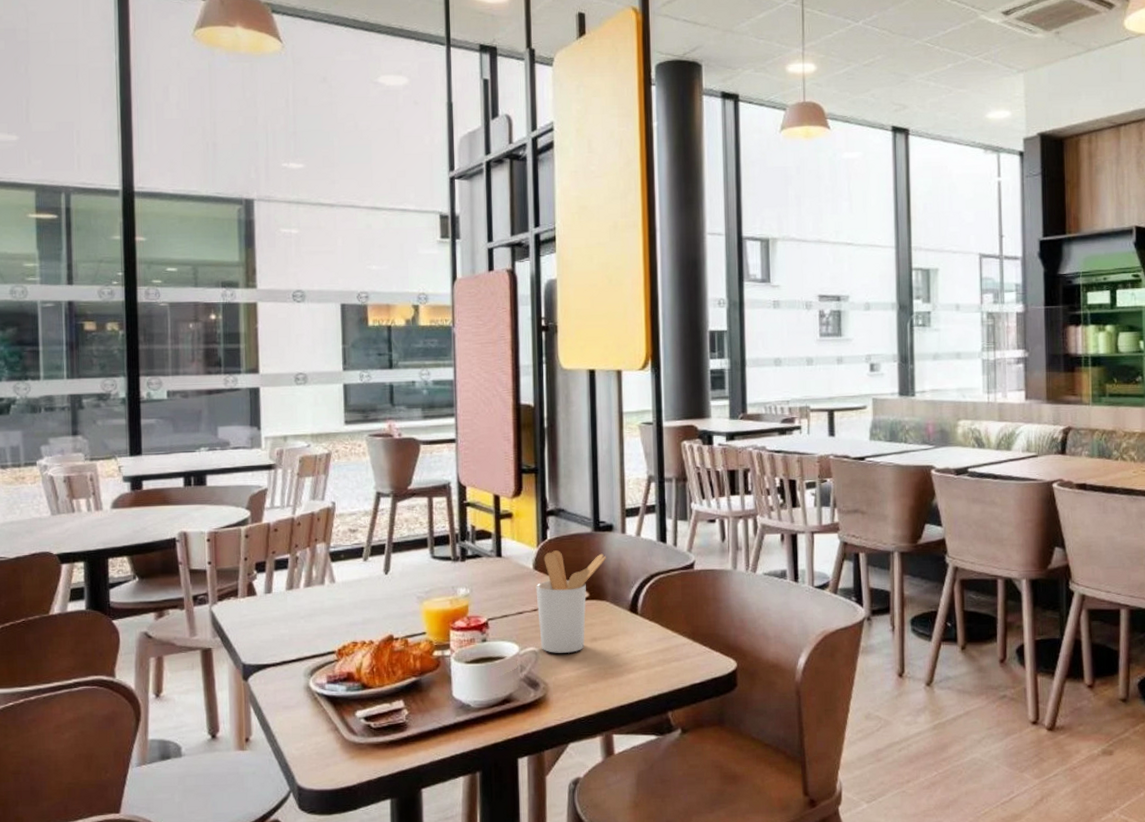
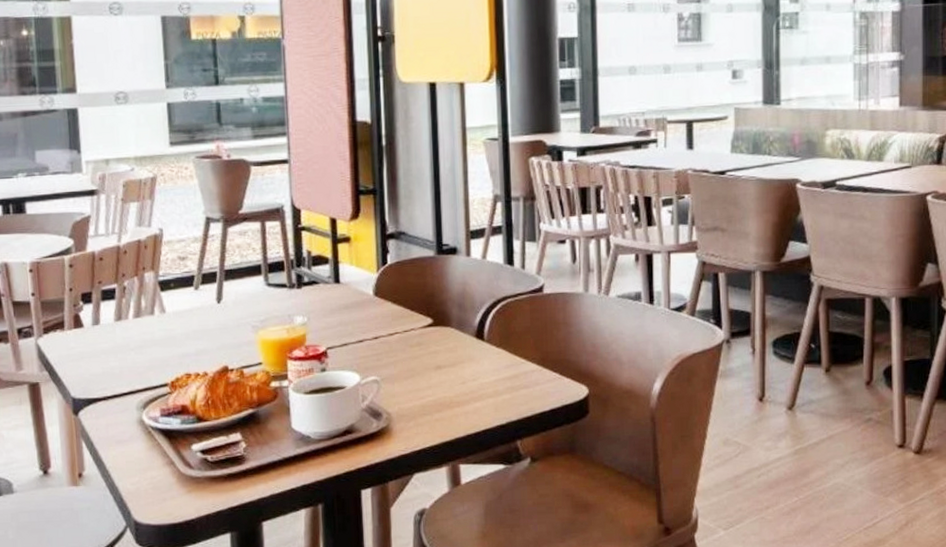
utensil holder: present [536,550,607,653] -> none [376,275,451,382]

